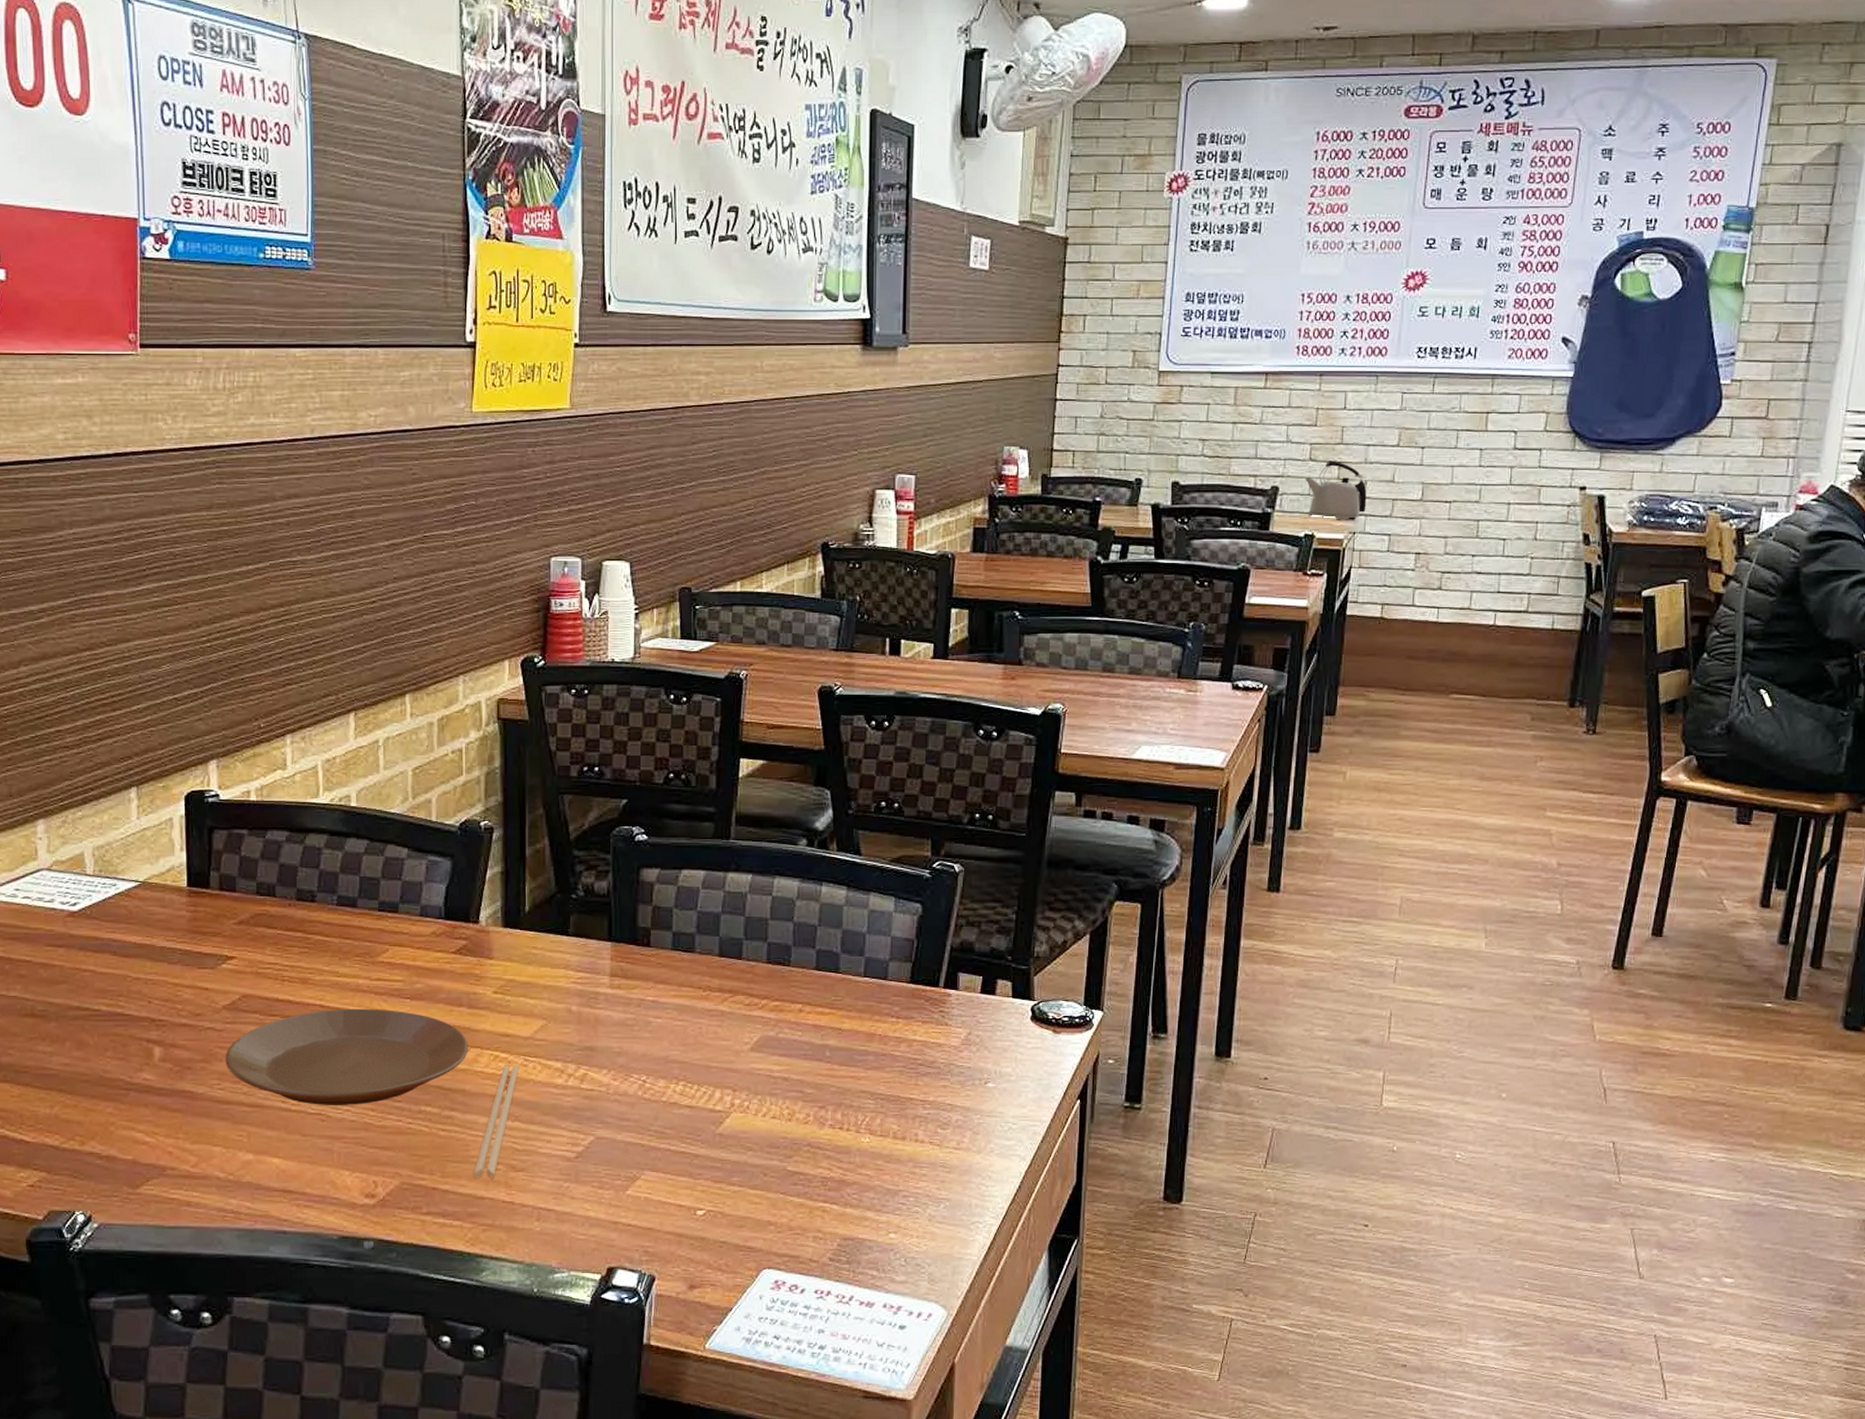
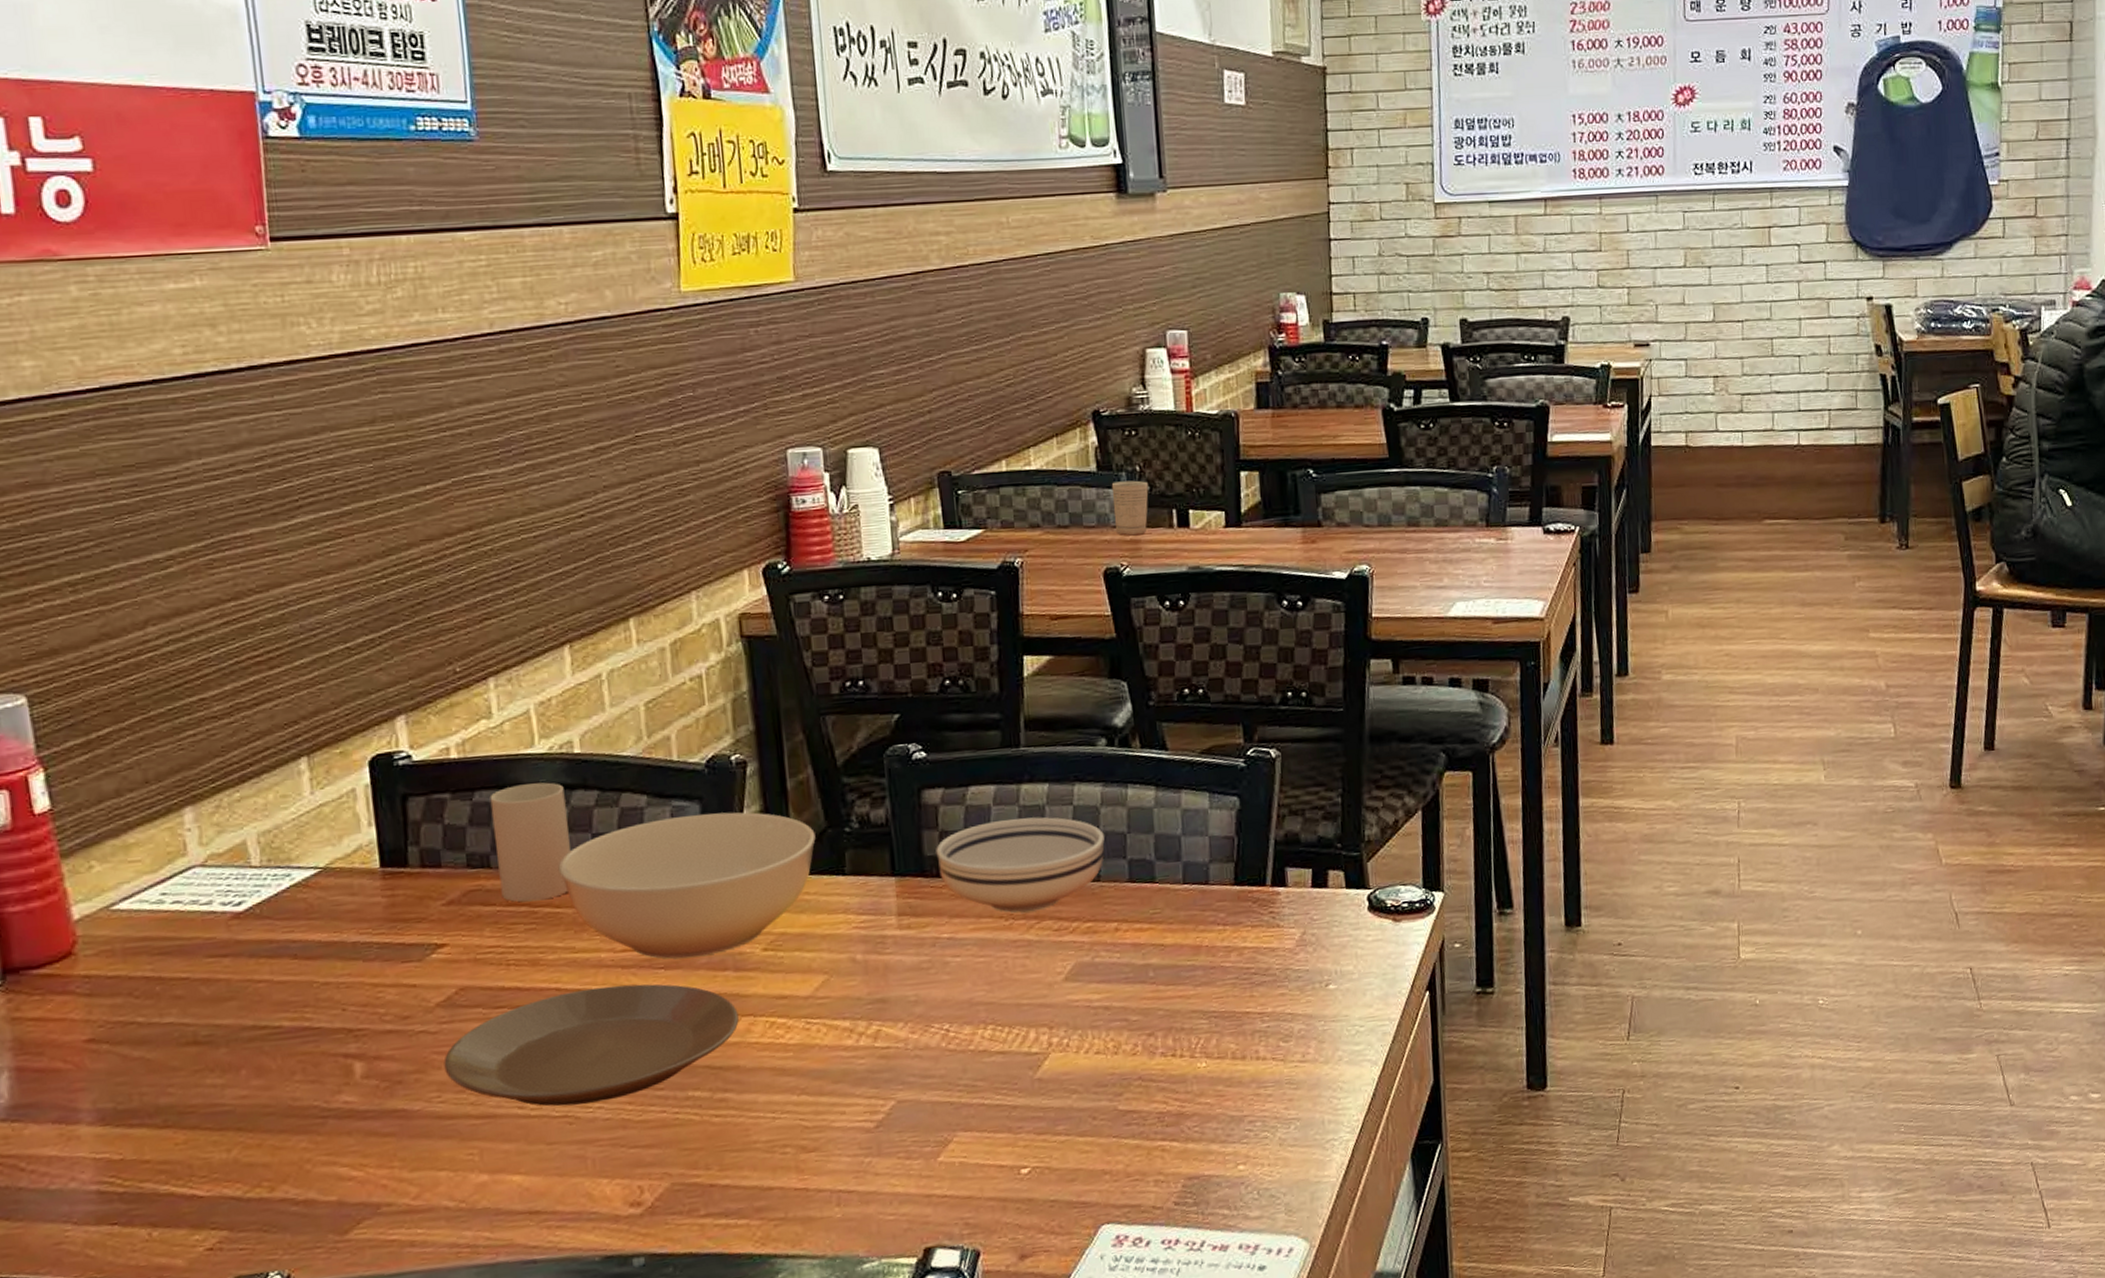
cup: none [279,829,341,929] -> present [490,782,571,902]
bowl: none [330,869,546,992] -> present [558,812,816,959]
chopsticks: present [473,1065,520,1179] -> none [757,1029,801,1168]
bowl: none [648,902,797,985] -> present [936,817,1105,912]
cup: none [832,609,866,659] -> present [1111,480,1149,537]
kettle: present [1304,460,1367,520] -> none [1595,286,1660,348]

